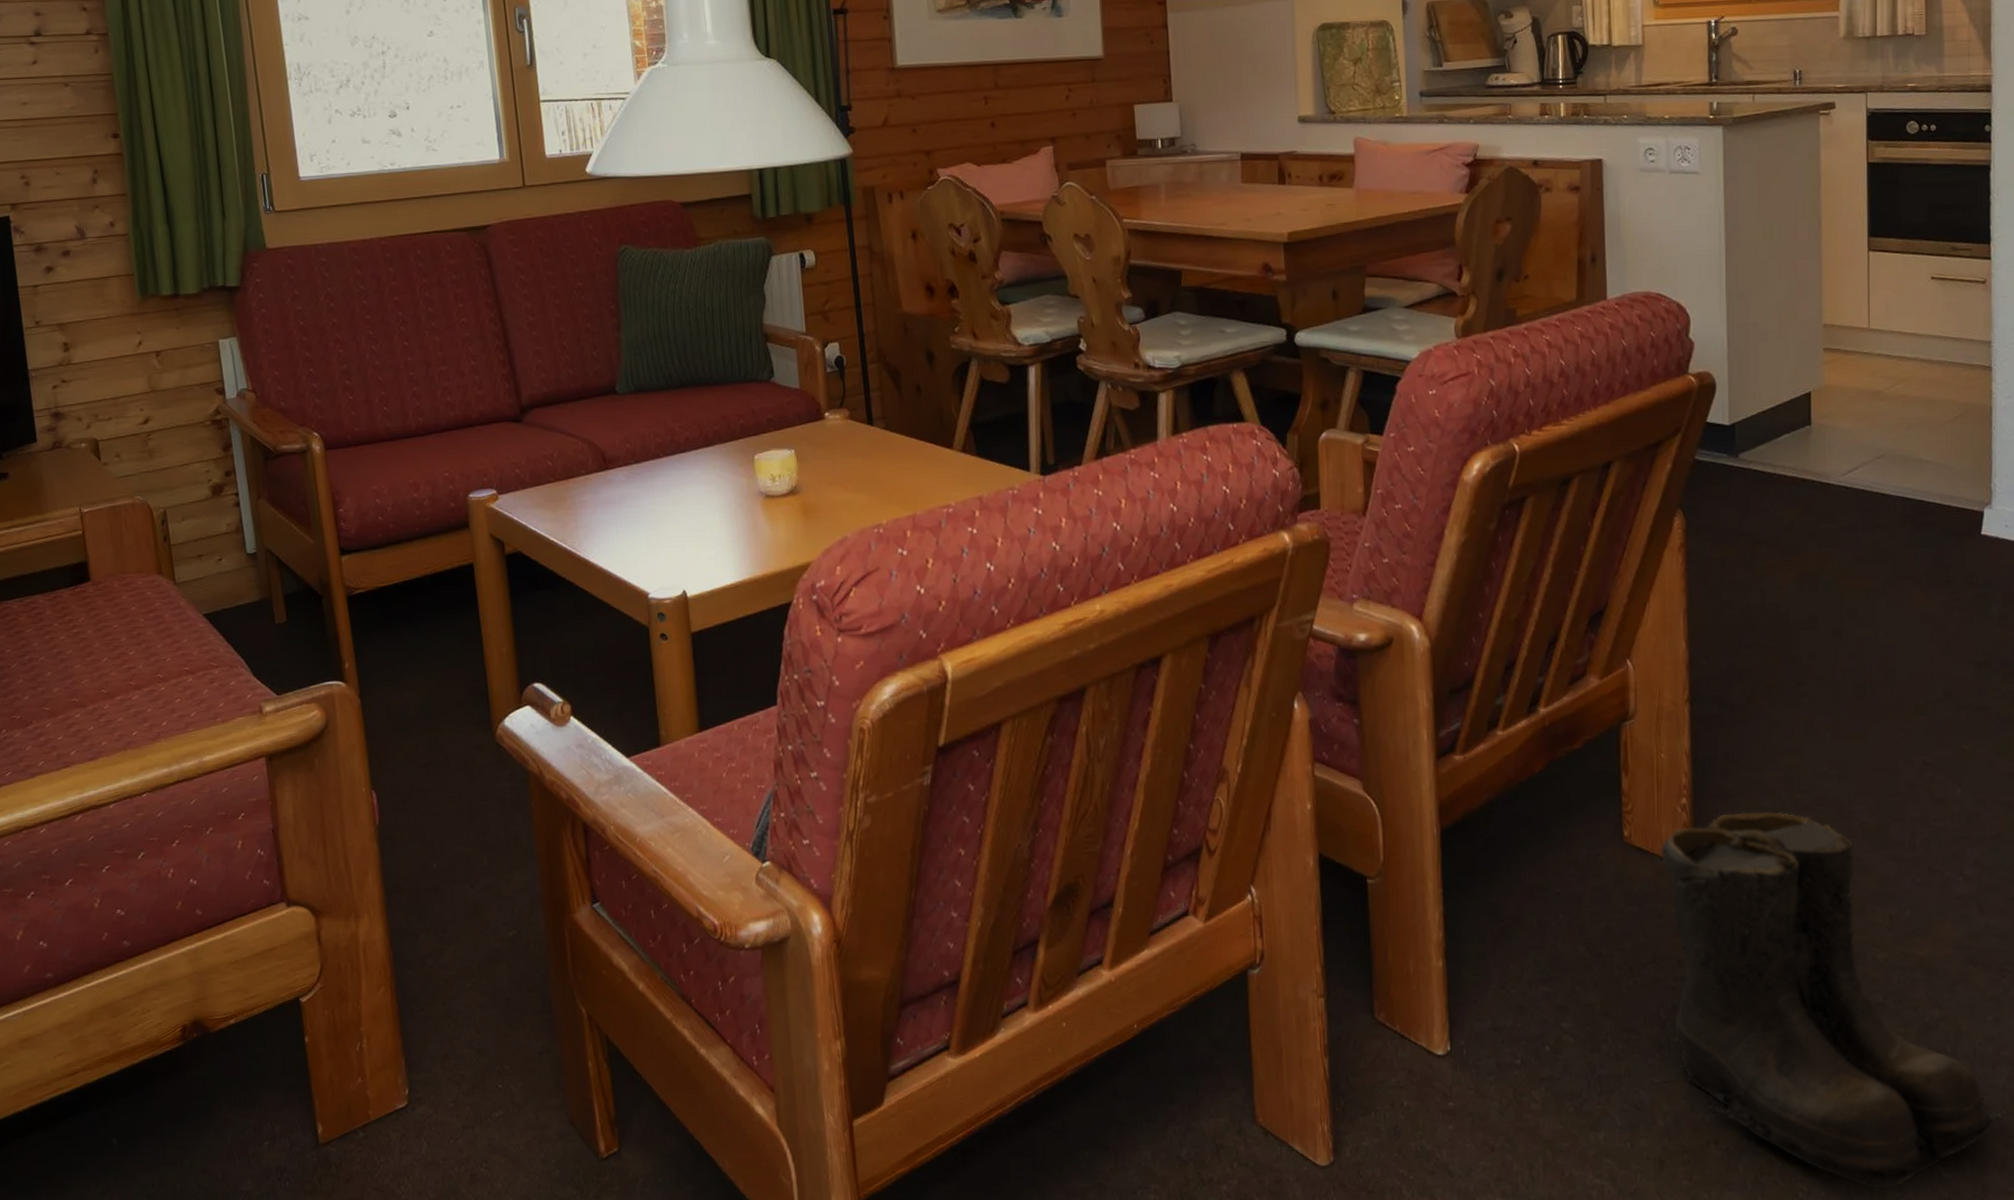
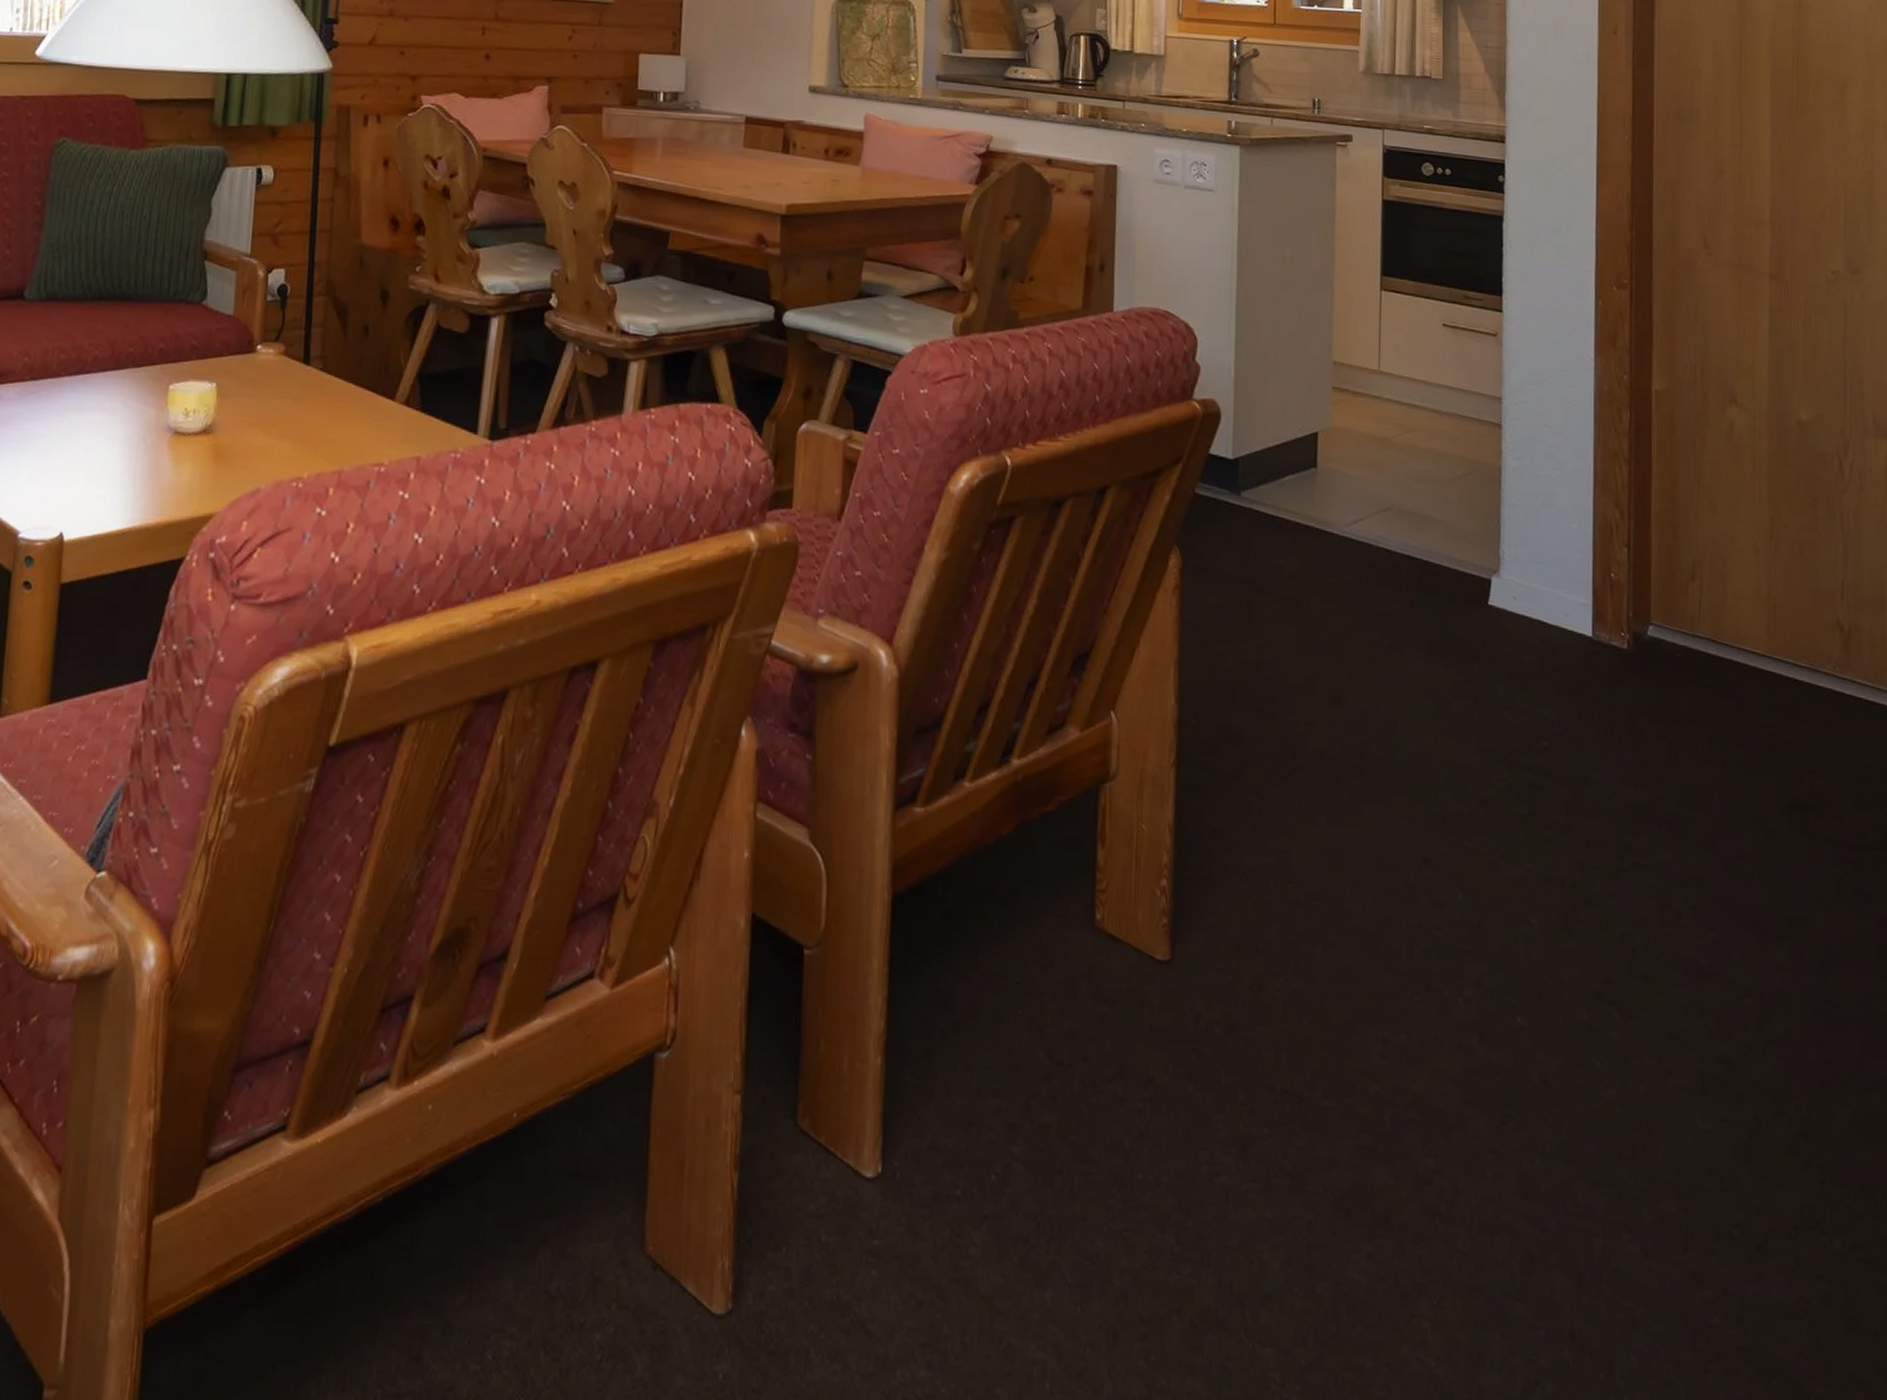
boots: present [1660,811,2003,1190] -> none [1135,901,1502,1386]

